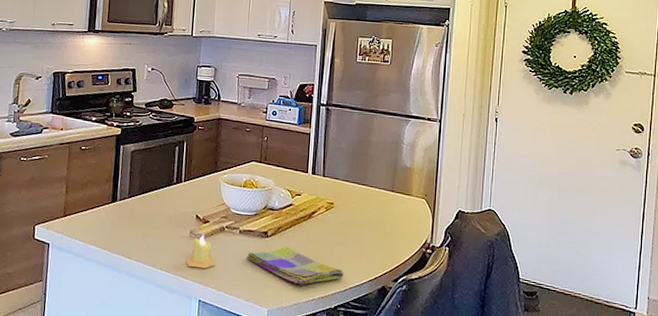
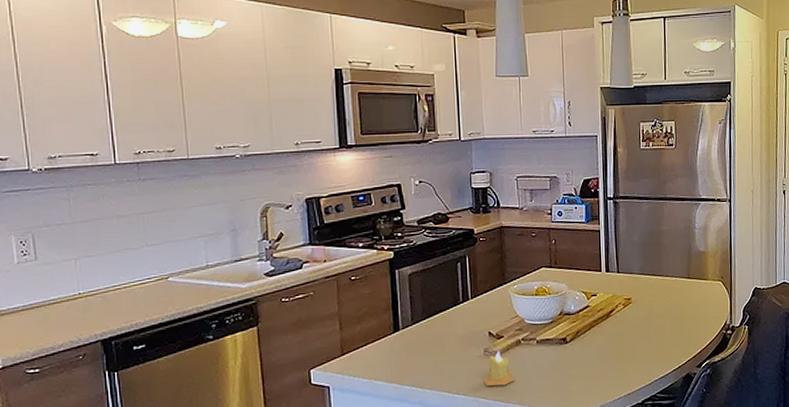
dish towel: present [246,246,344,285] -> none [547,349,648,386]

